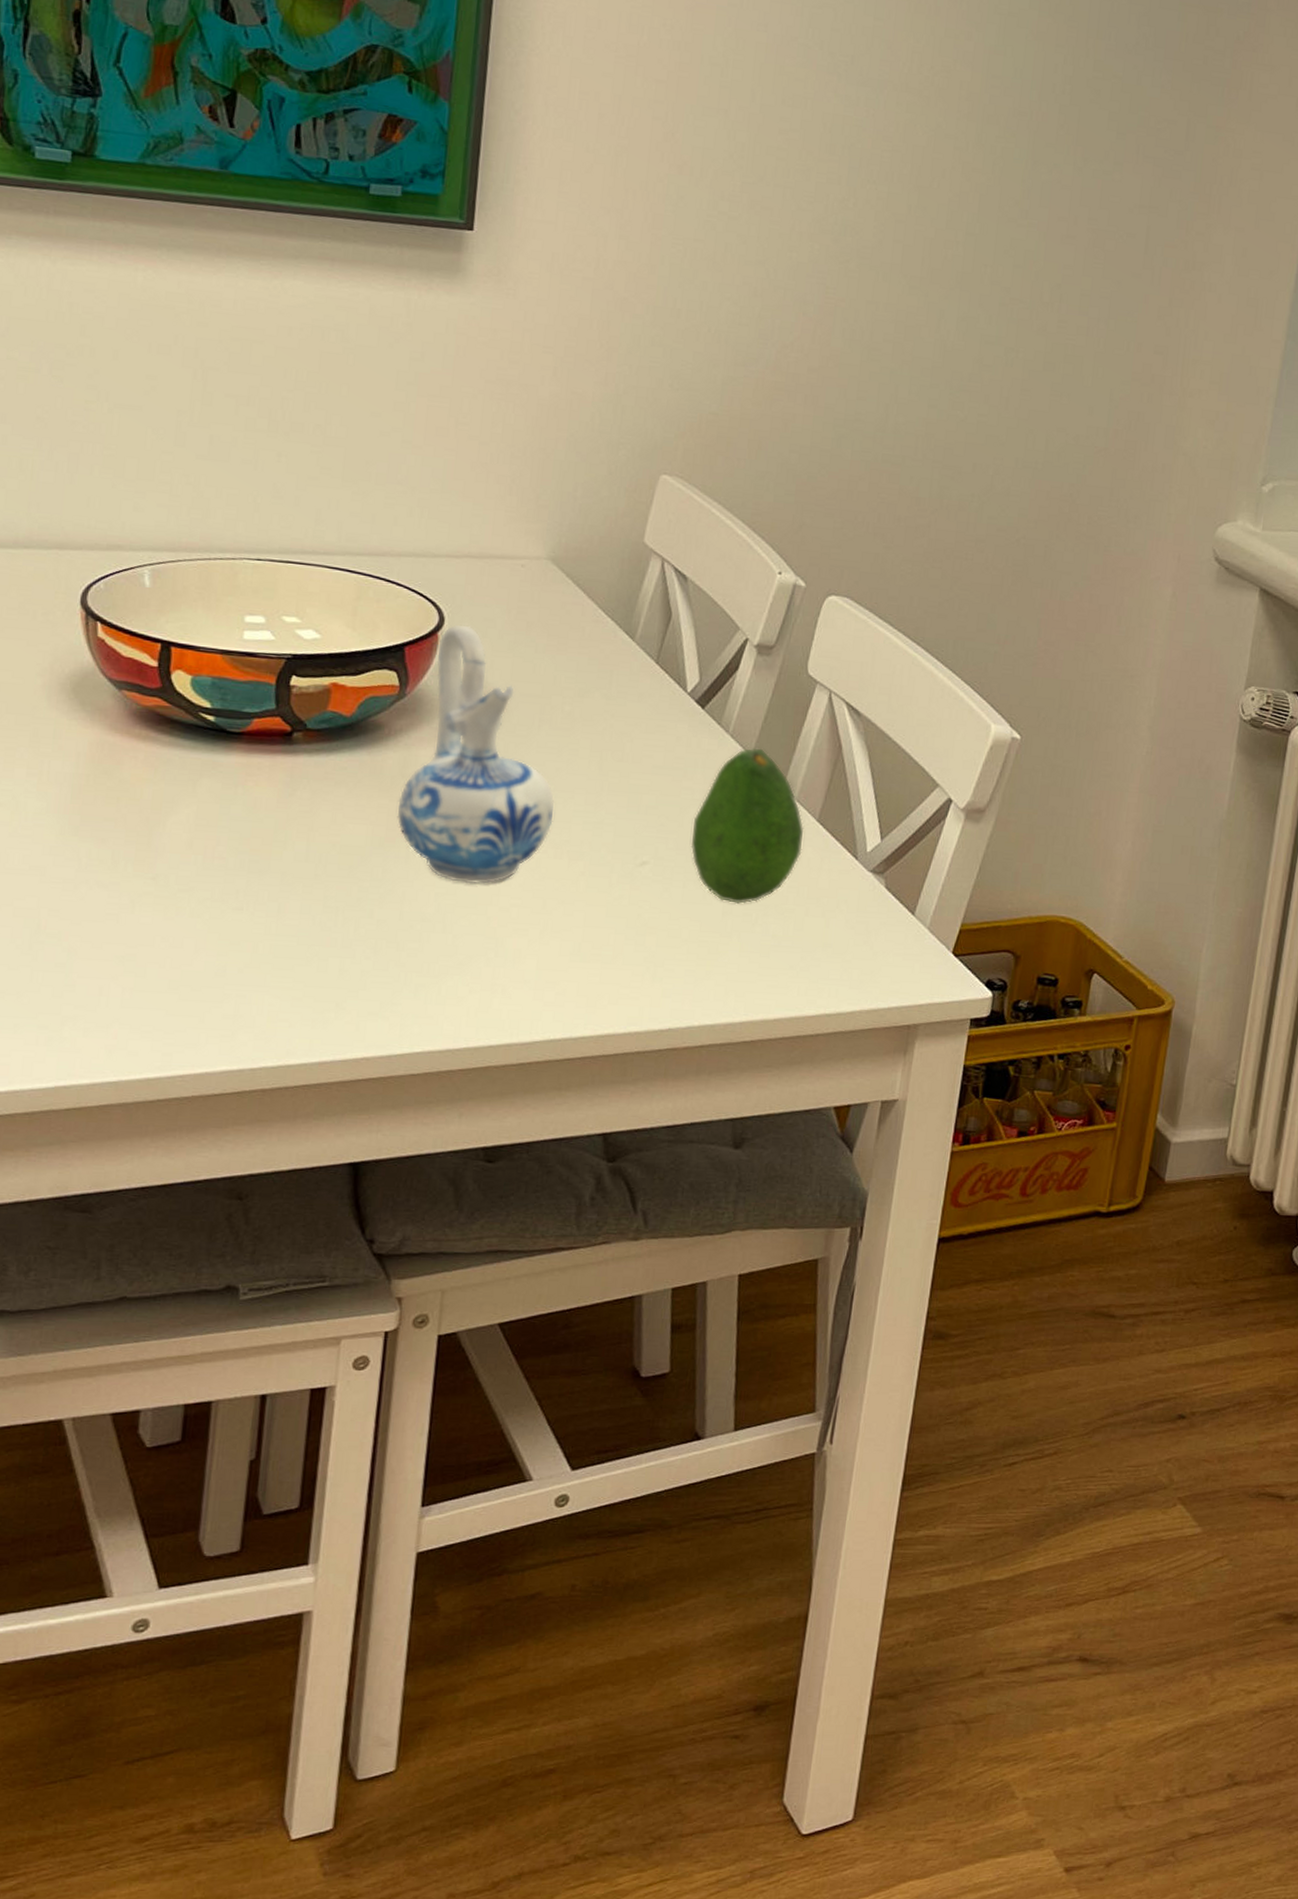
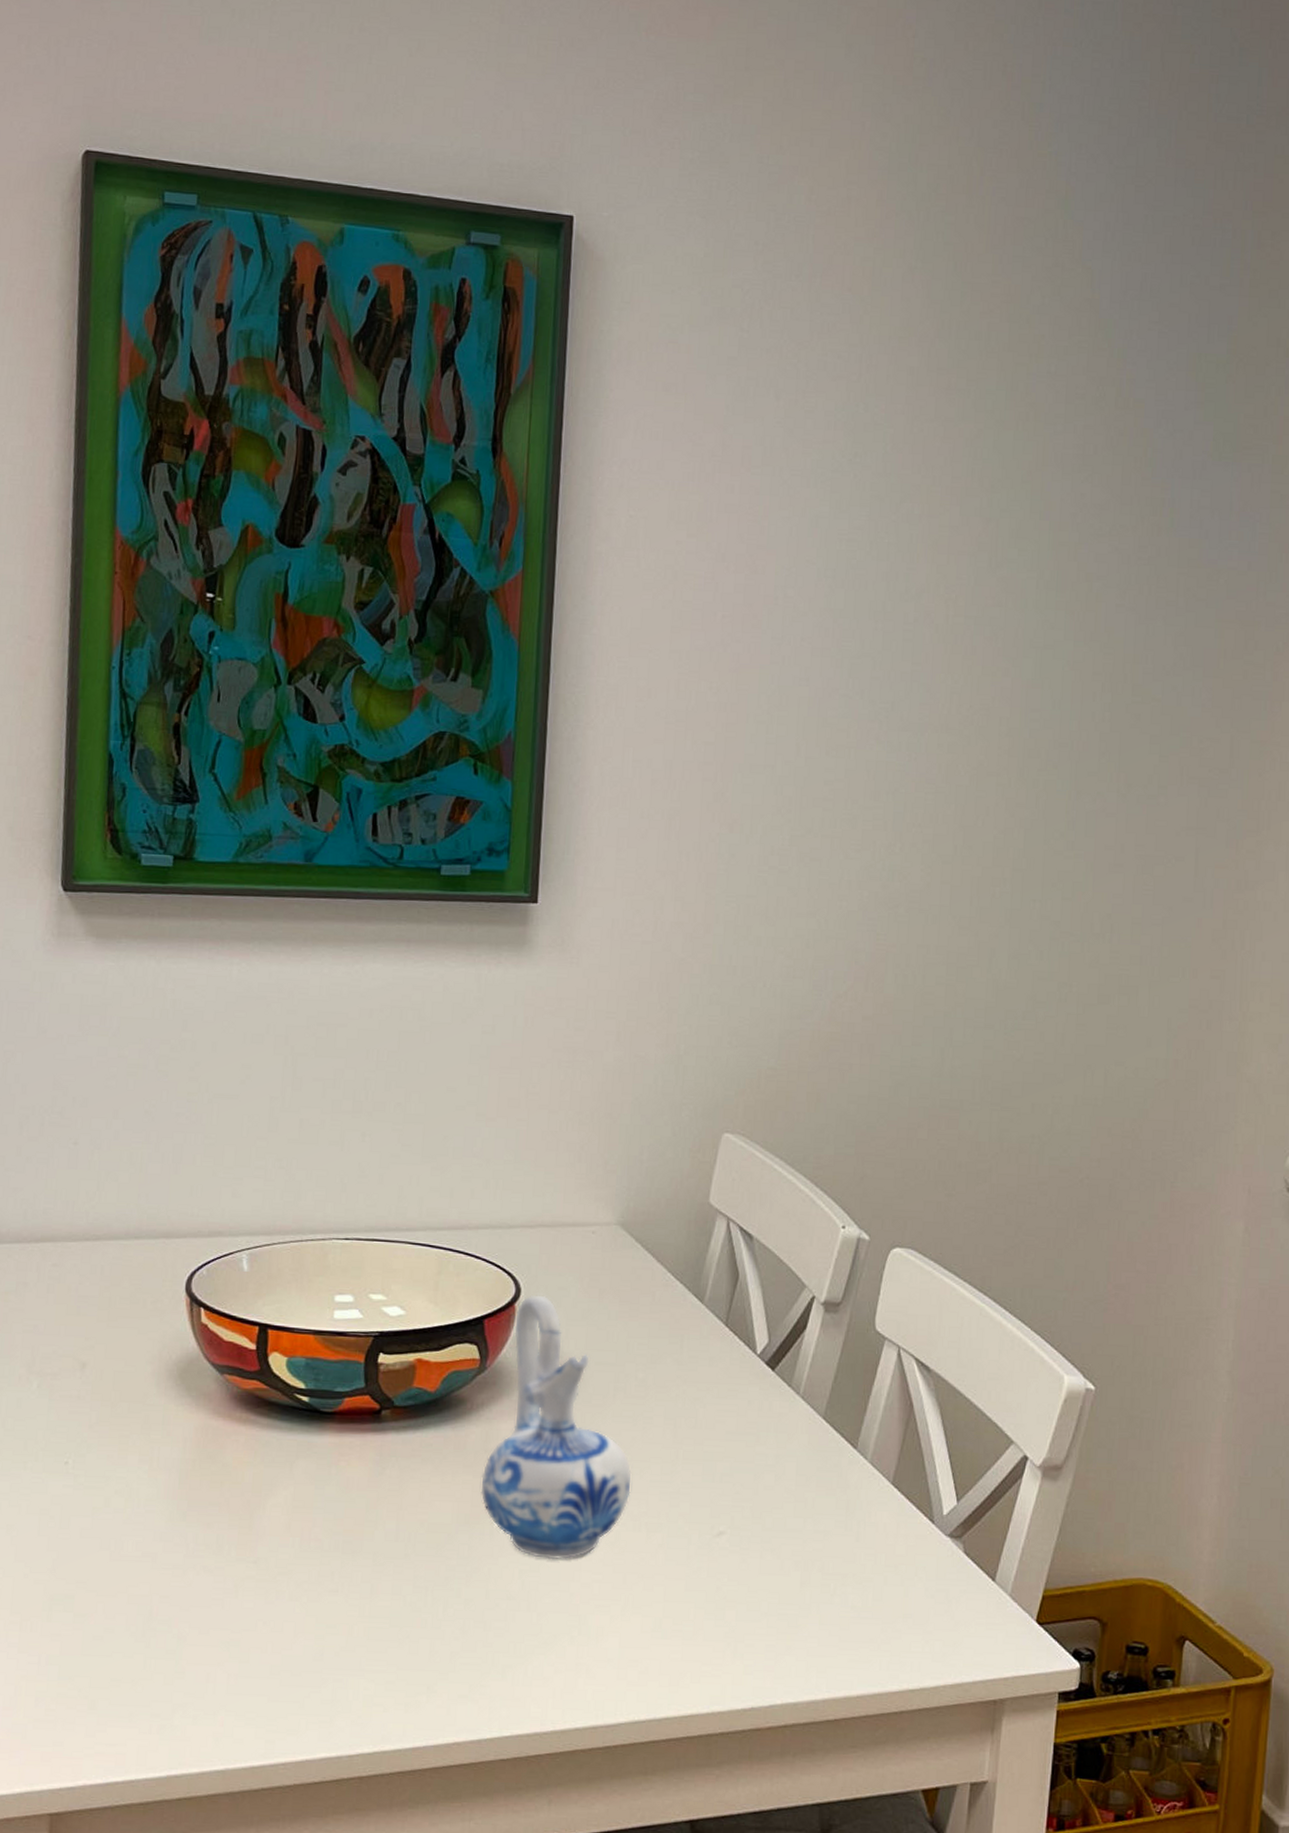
fruit: present [690,748,804,904] -> none [766,1409,879,1574]

